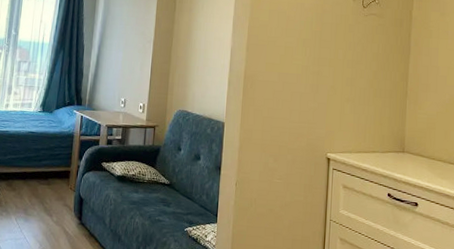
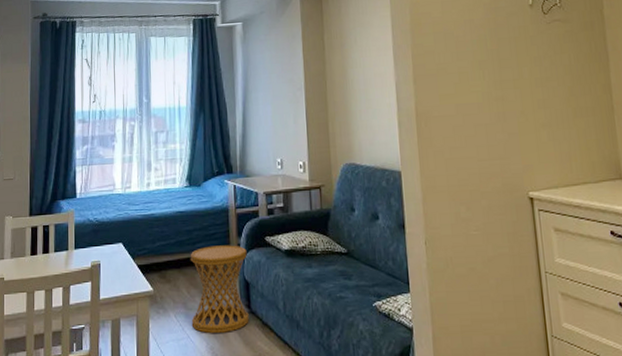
side table: none [29,164,85,238] -> present [190,245,249,334]

